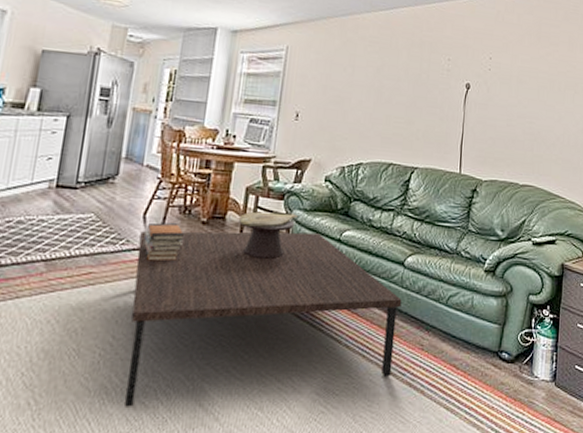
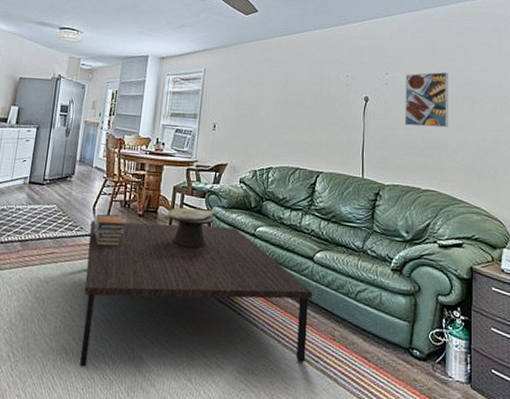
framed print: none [506,58,552,119] -> present [405,72,448,128]

